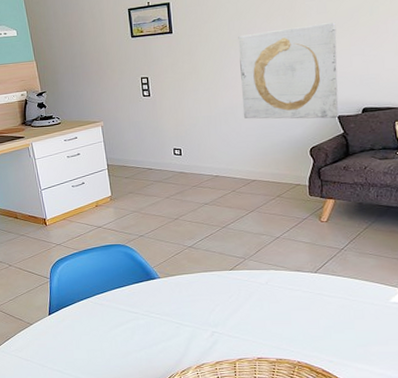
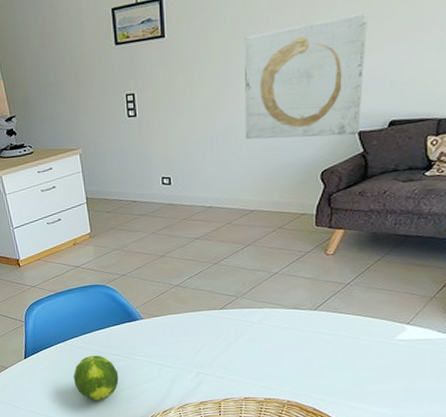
fruit: none [95,313,139,360] -> present [73,355,119,401]

